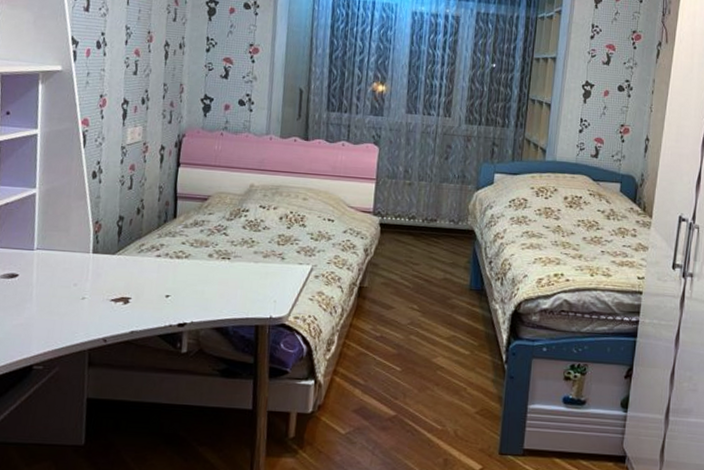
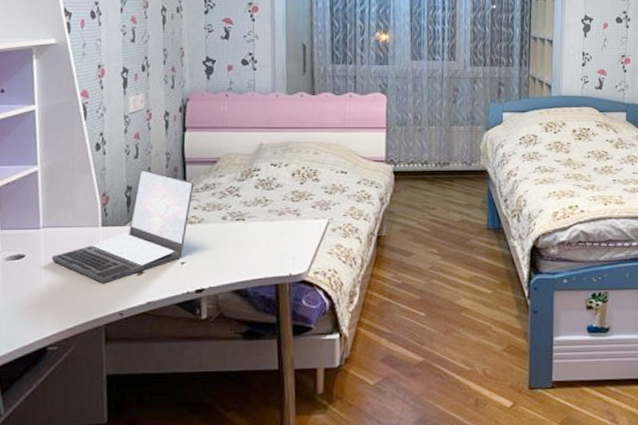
laptop: none [43,200,184,309] -> present [51,169,194,283]

